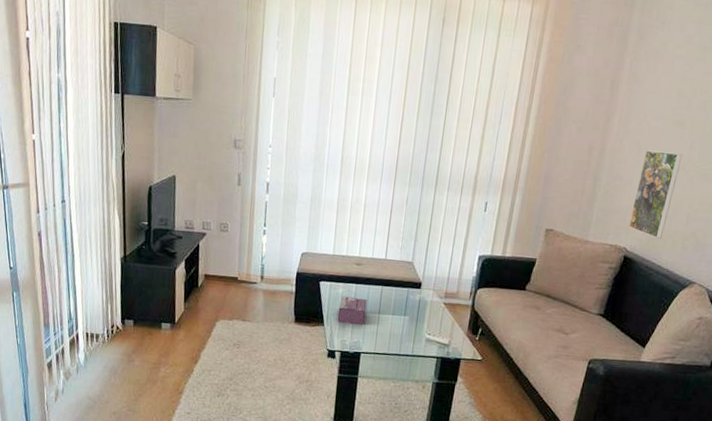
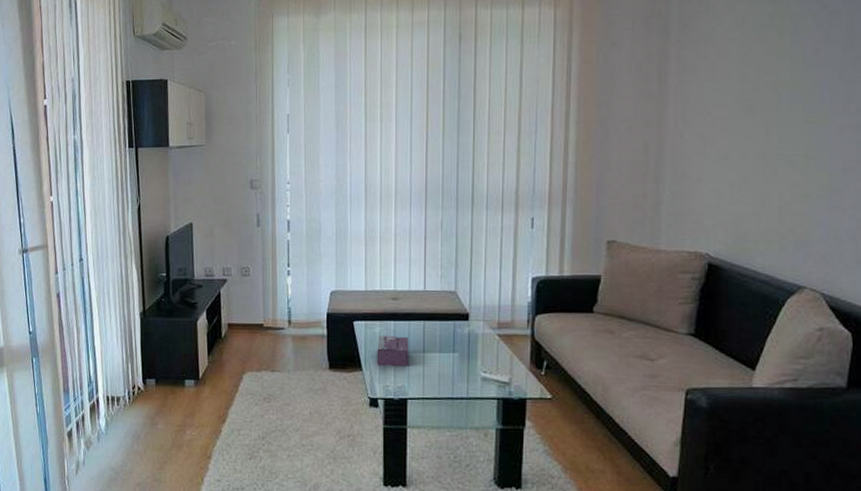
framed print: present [628,150,683,239] -> none [706,142,759,239]

